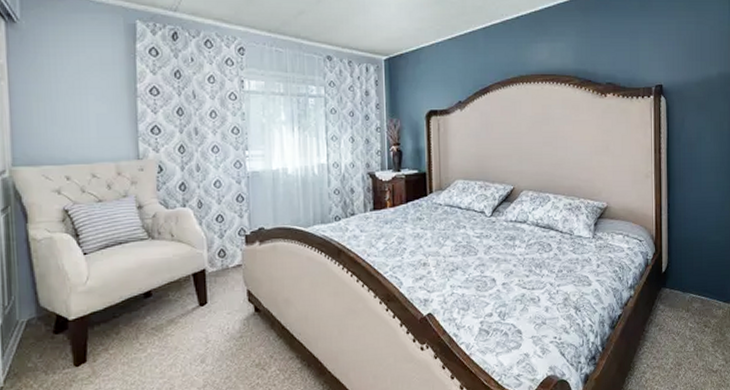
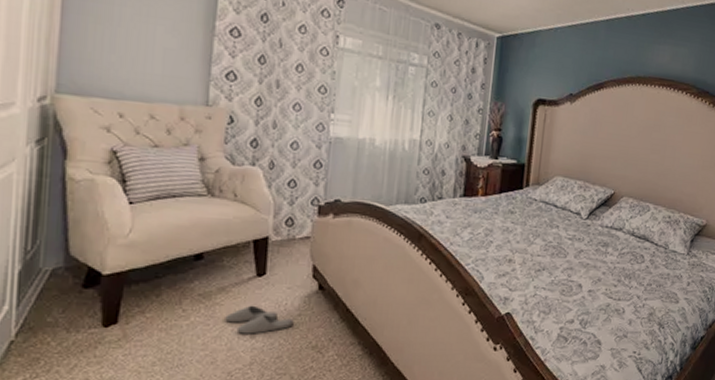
slippers: none [177,332,237,360] -> present [225,305,294,334]

